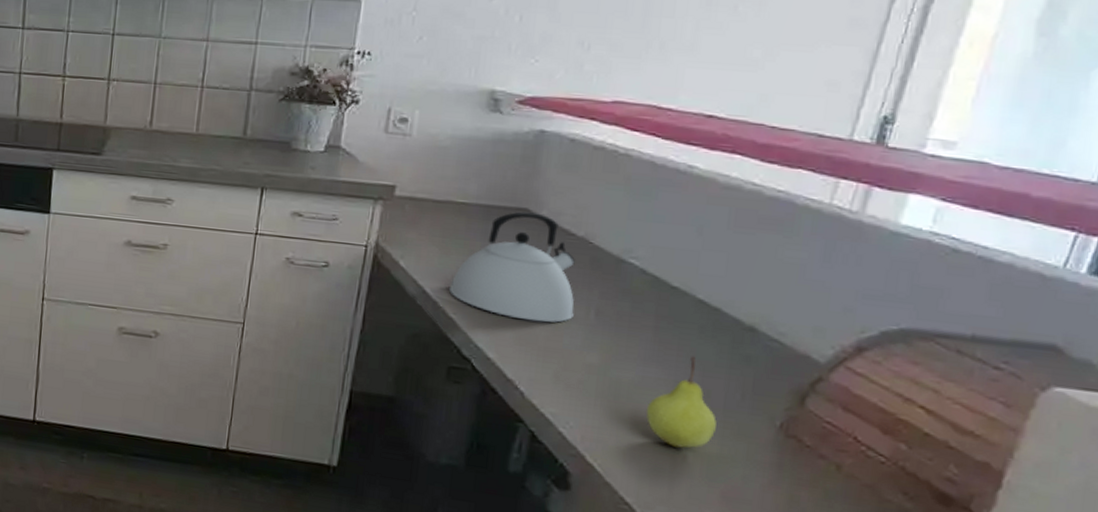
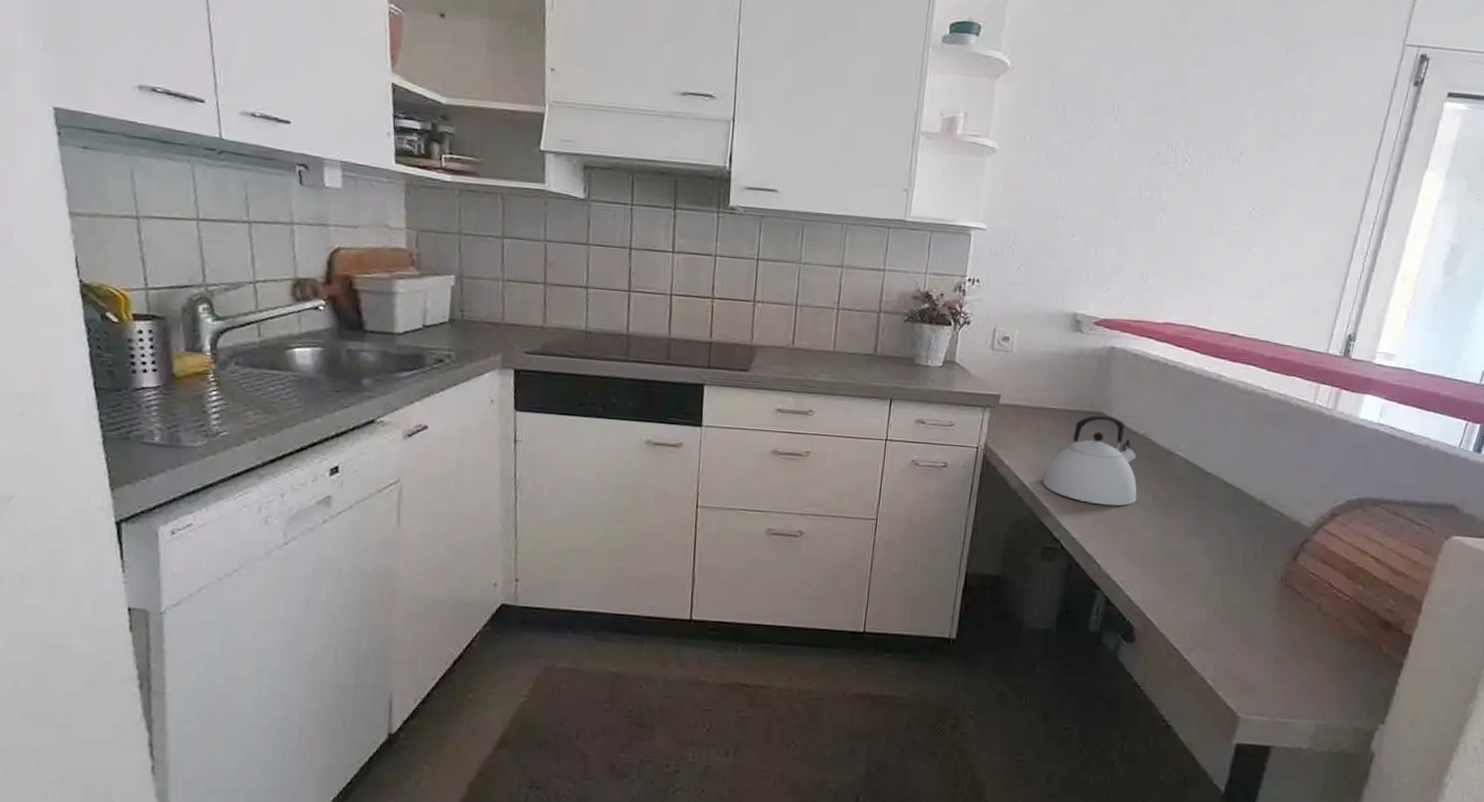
fruit: present [646,356,717,448] -> none [1189,527,1238,601]

